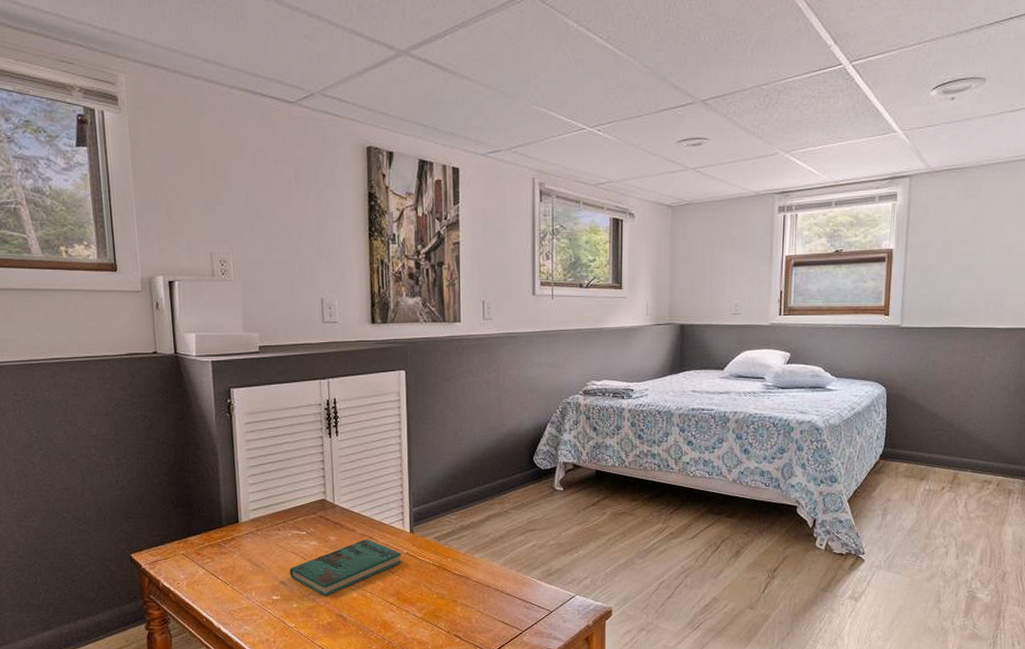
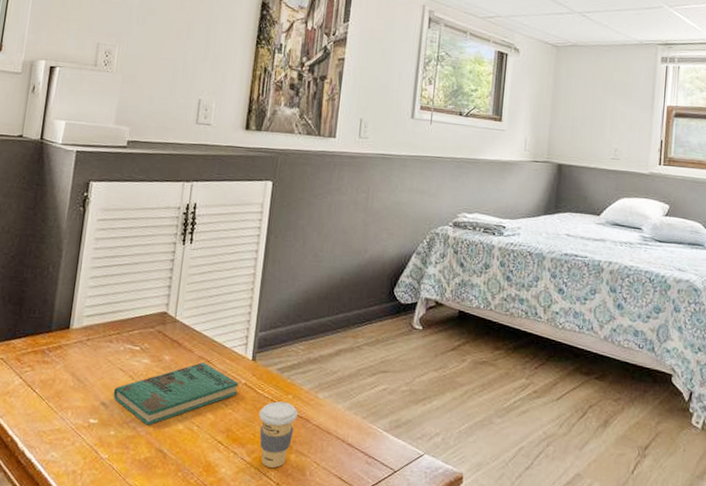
coffee cup: none [423,565,458,619] -> present [259,401,298,468]

